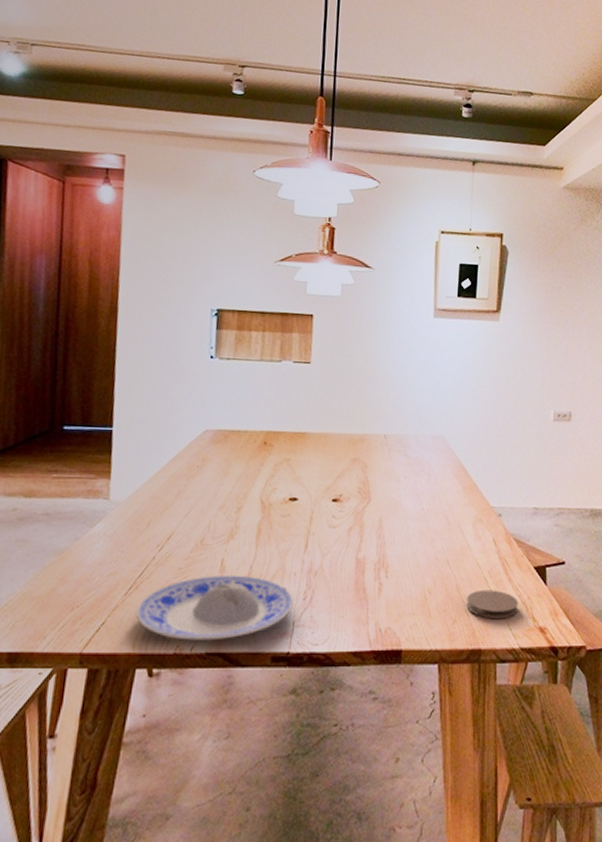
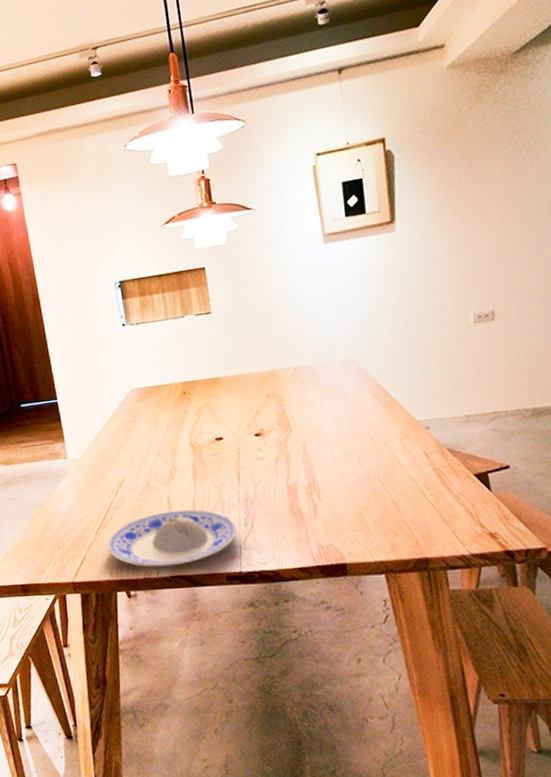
coaster: present [466,590,518,620] -> none [404,500,462,529]

